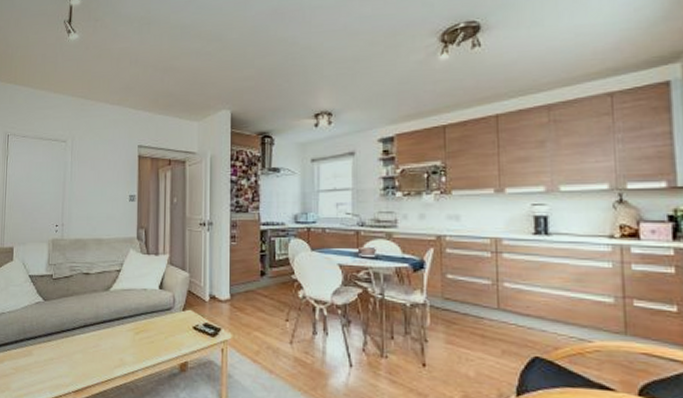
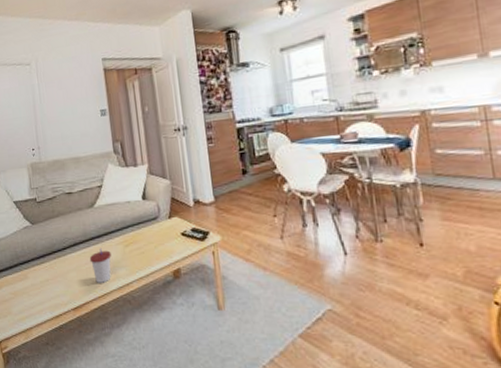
cup: none [98,332,120,368] -> present [89,248,111,283]

